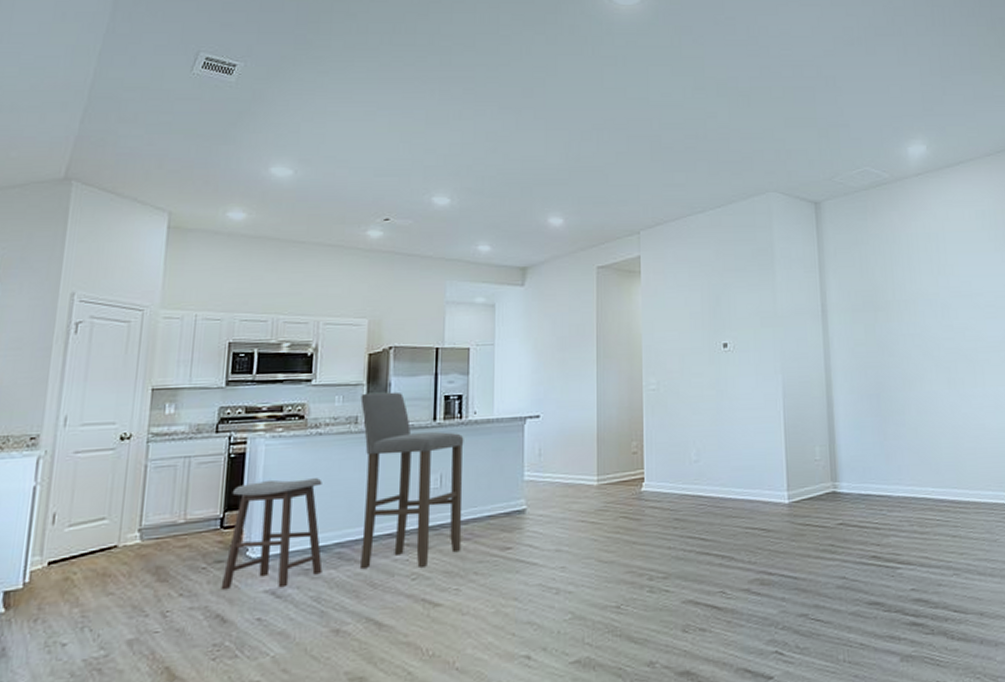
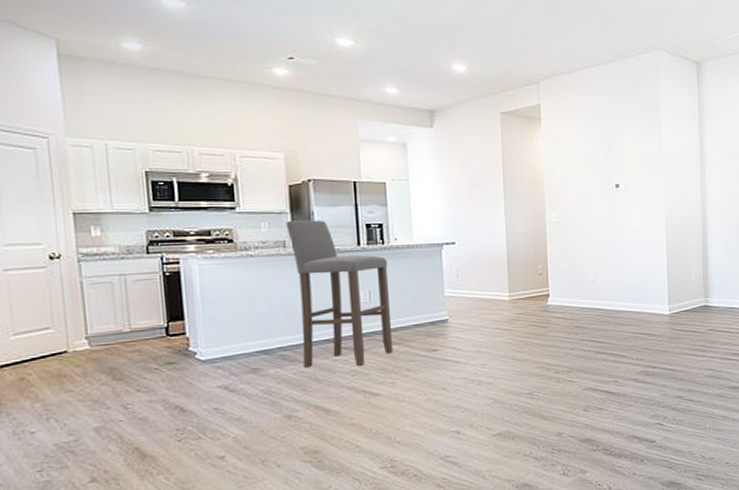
bar stool: present [220,478,323,591] -> none [172,294,269,387]

